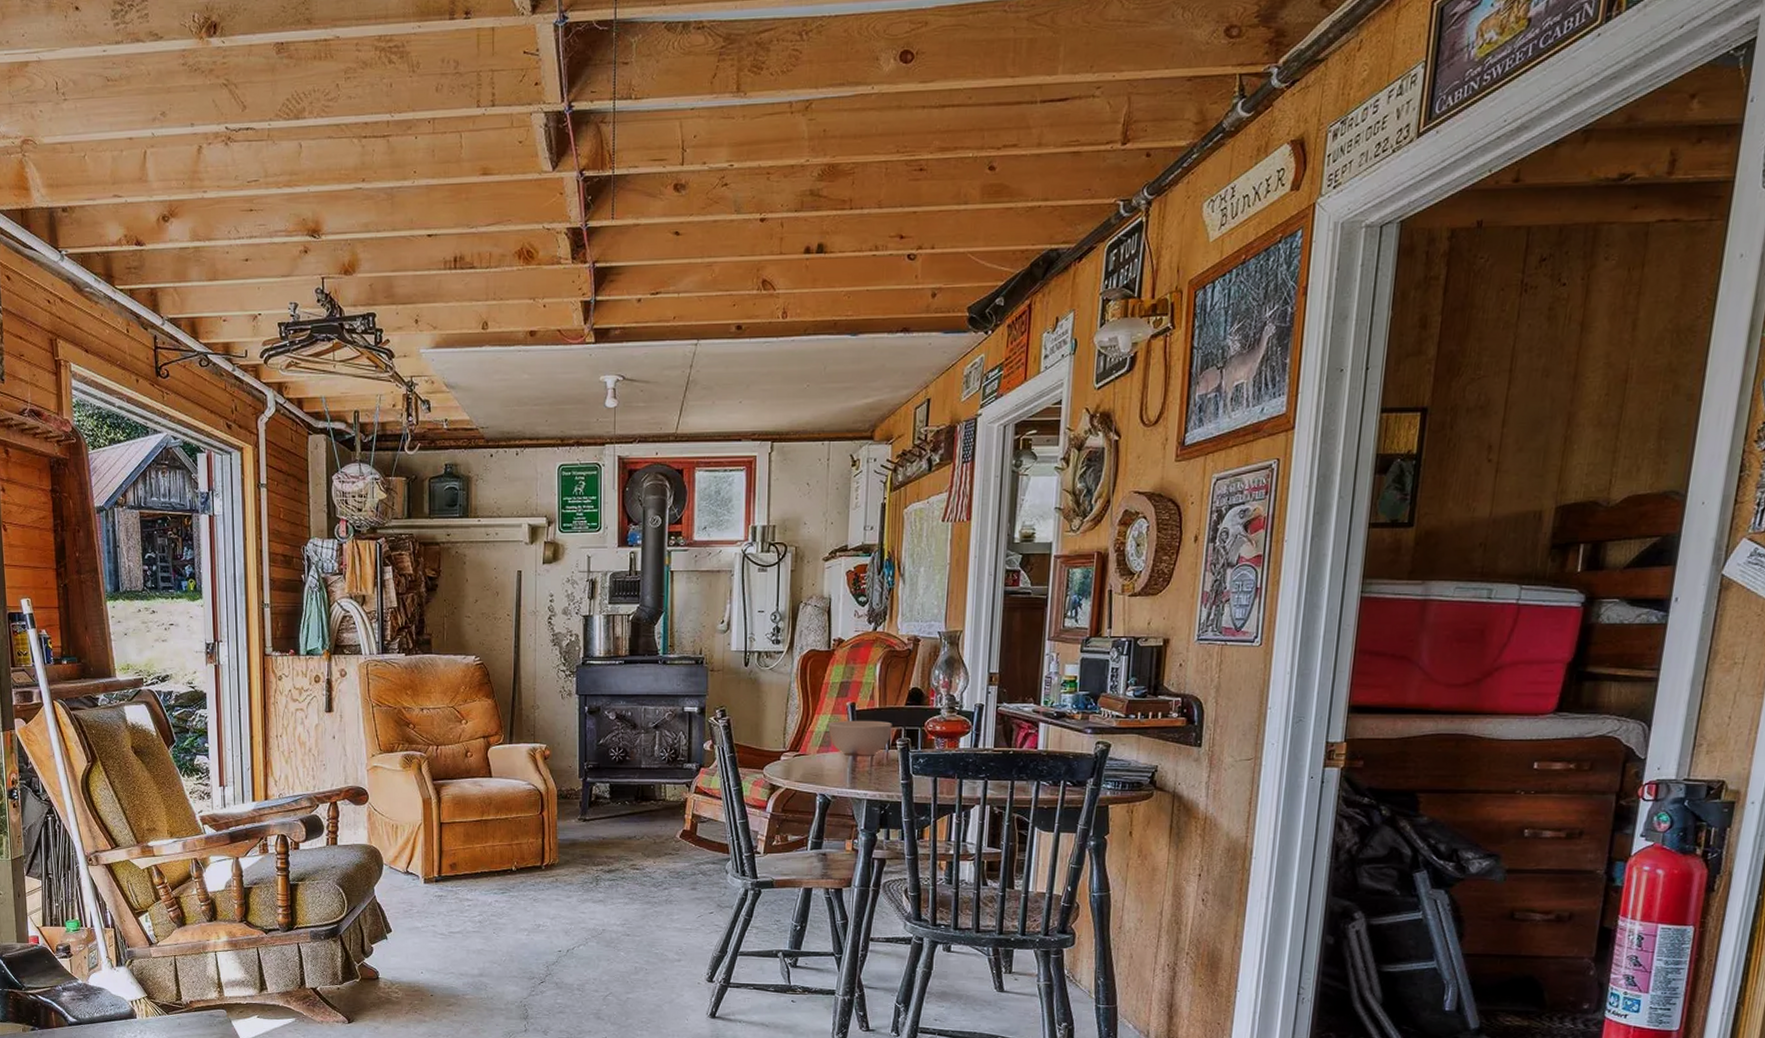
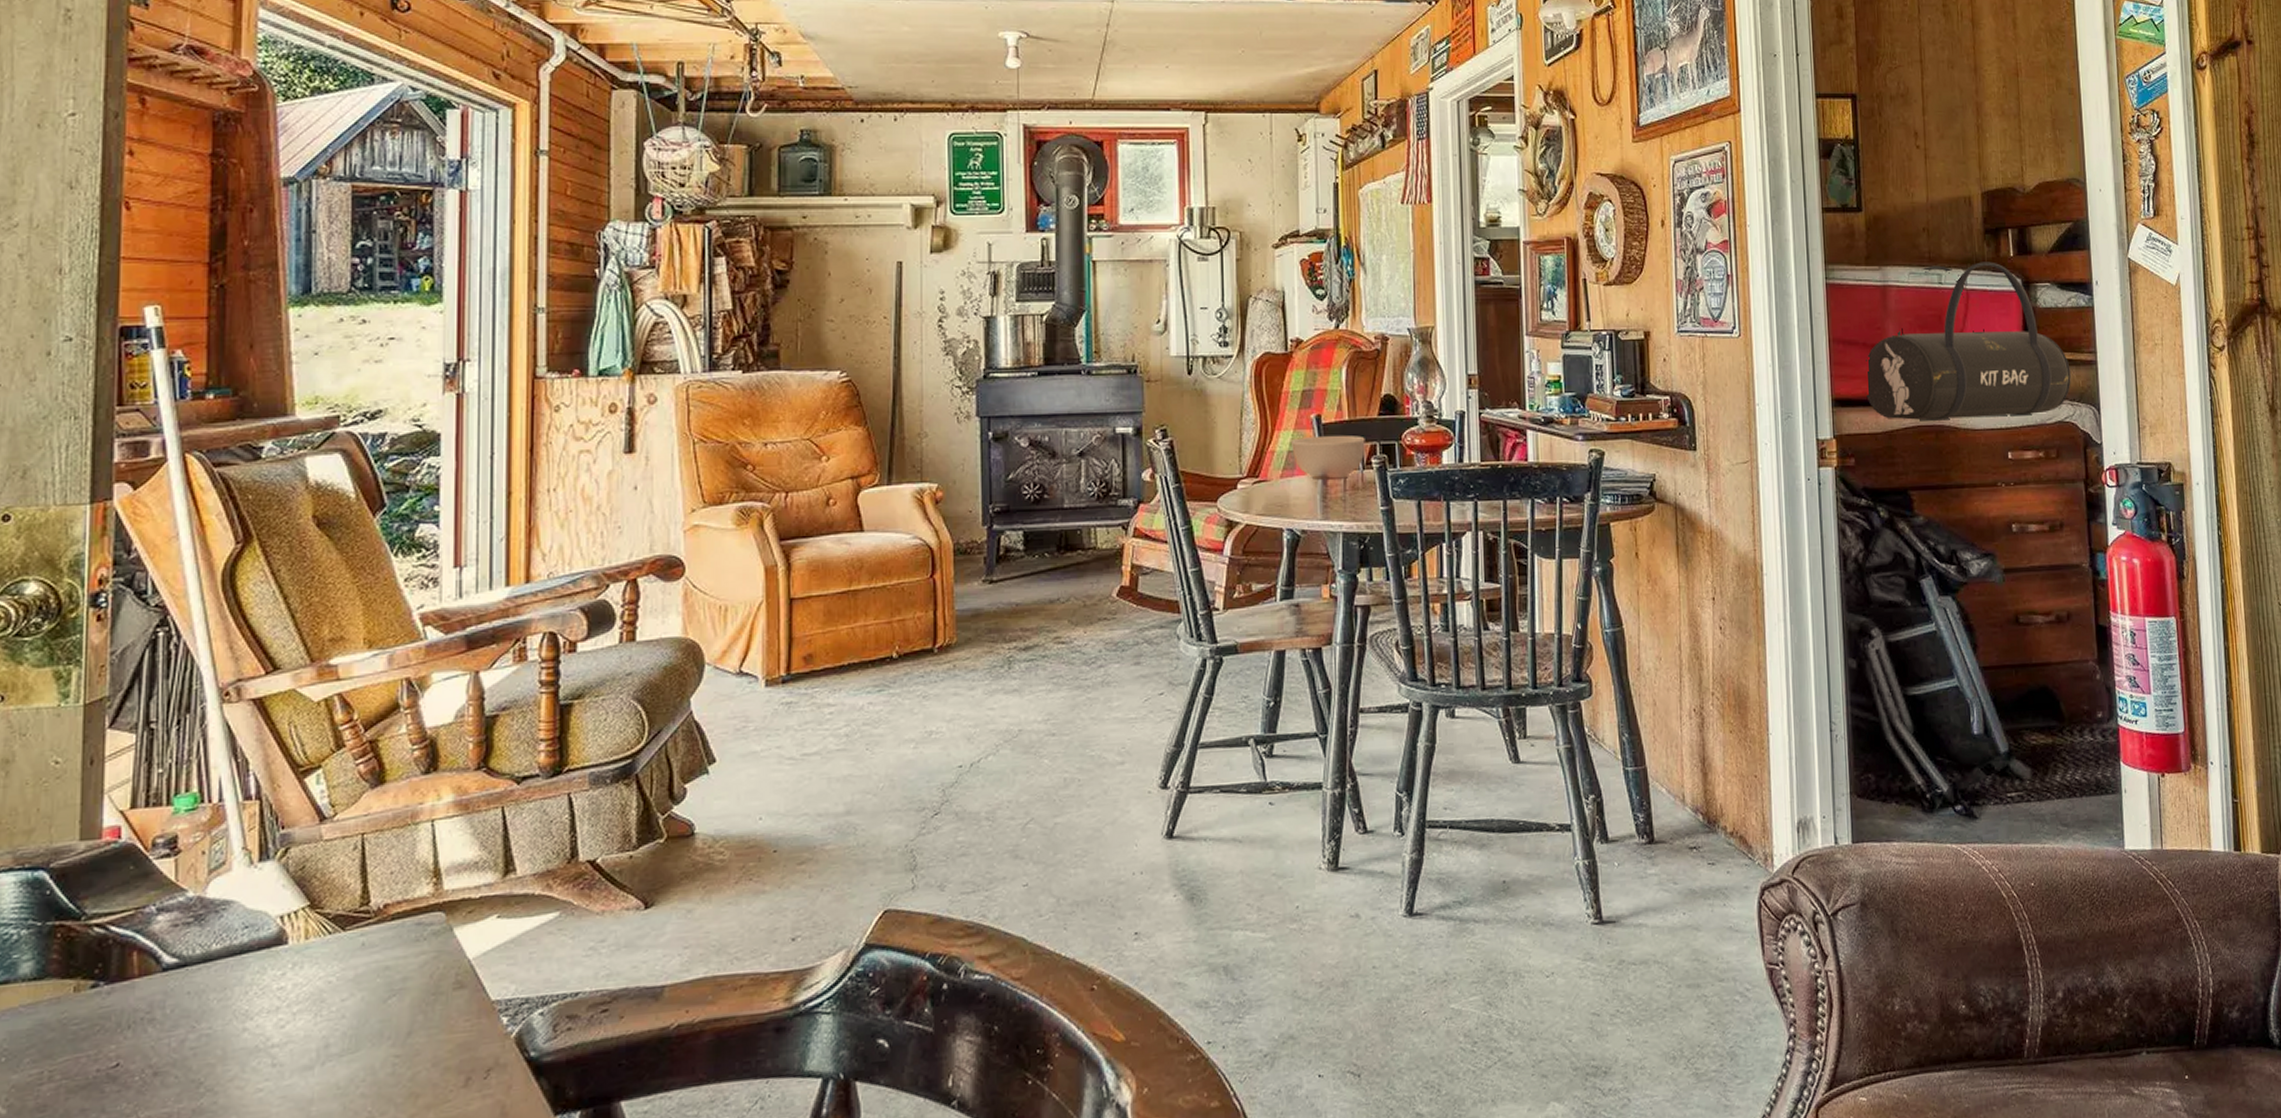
duffel bag: none [1386,577,1625,730] -> present [1866,261,2071,421]

